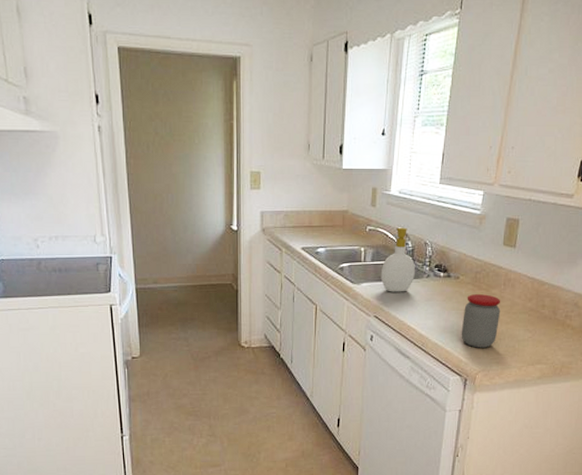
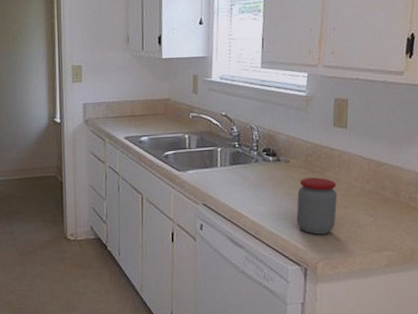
soap bottle: present [380,227,416,292] -> none [206,112,243,179]

